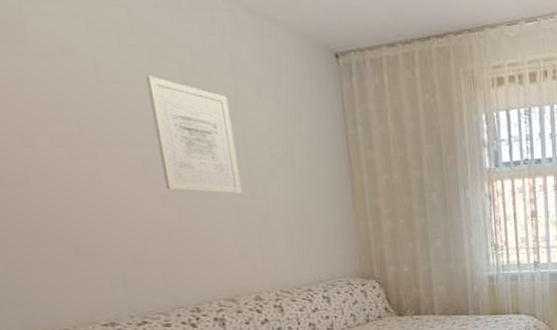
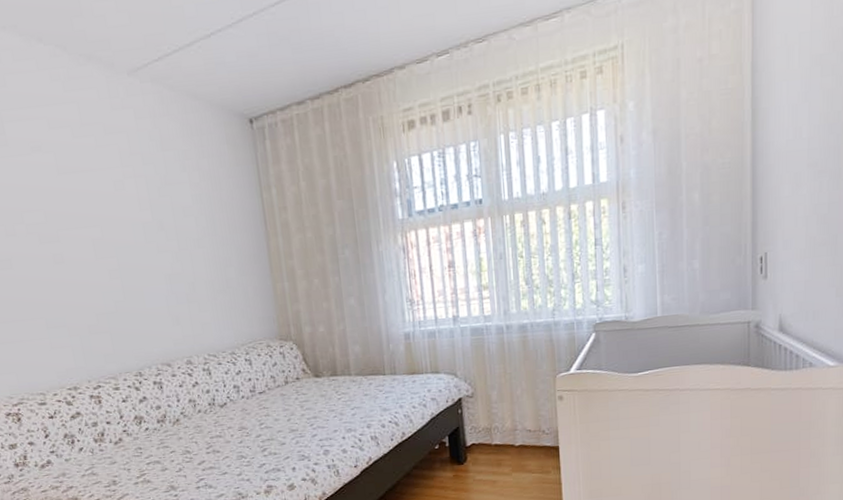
wall art: present [146,76,242,194] -> none [93,162,173,265]

